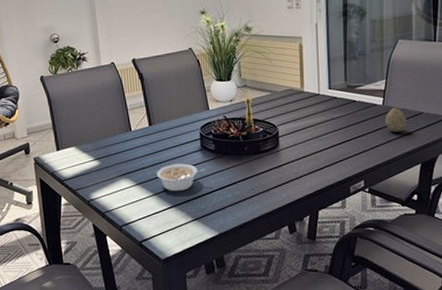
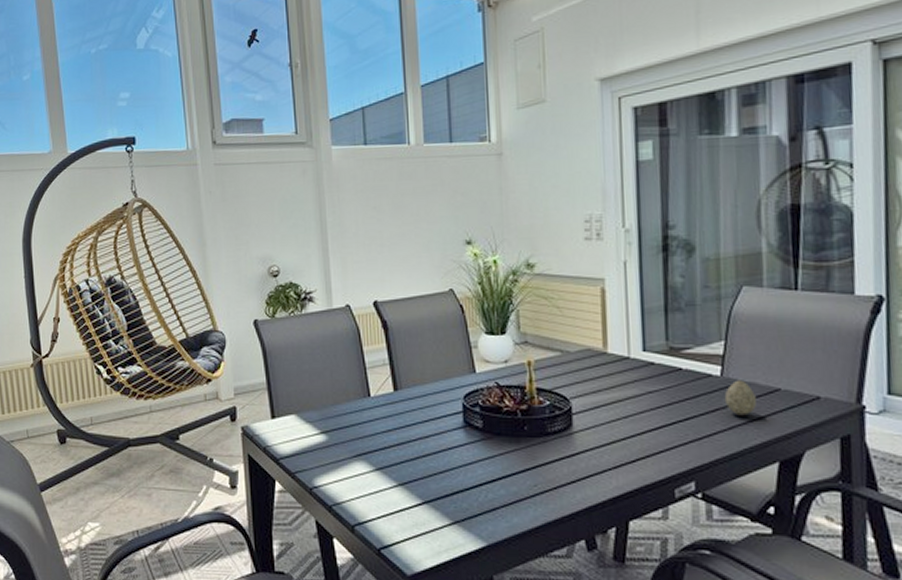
legume: present [156,163,205,192] -> none [402,444,470,483]

